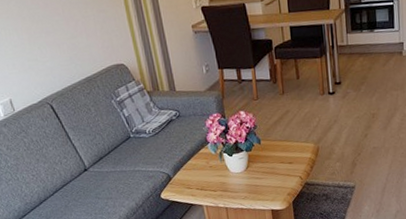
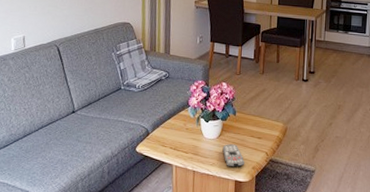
remote control: none [252,174,279,198] -> present [222,144,245,168]

